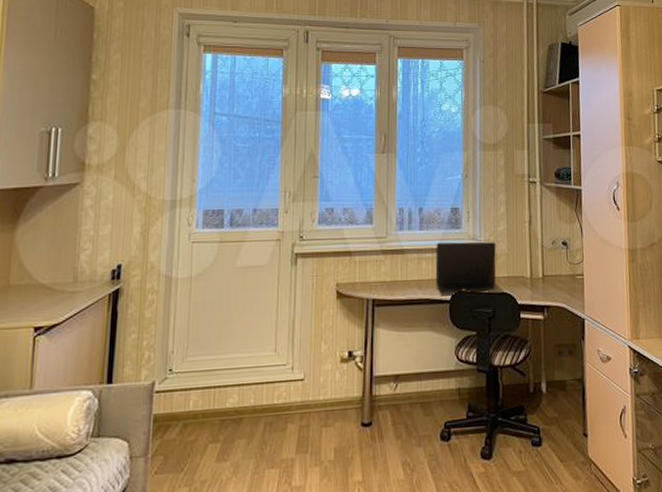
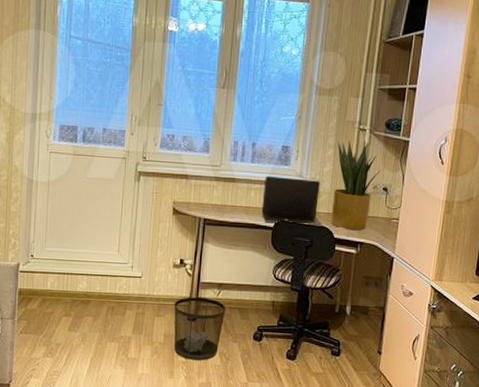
waste bin: none [344,395,406,478] -> present [173,297,226,360]
planter: none [509,192,558,293] -> present [331,139,382,231]

